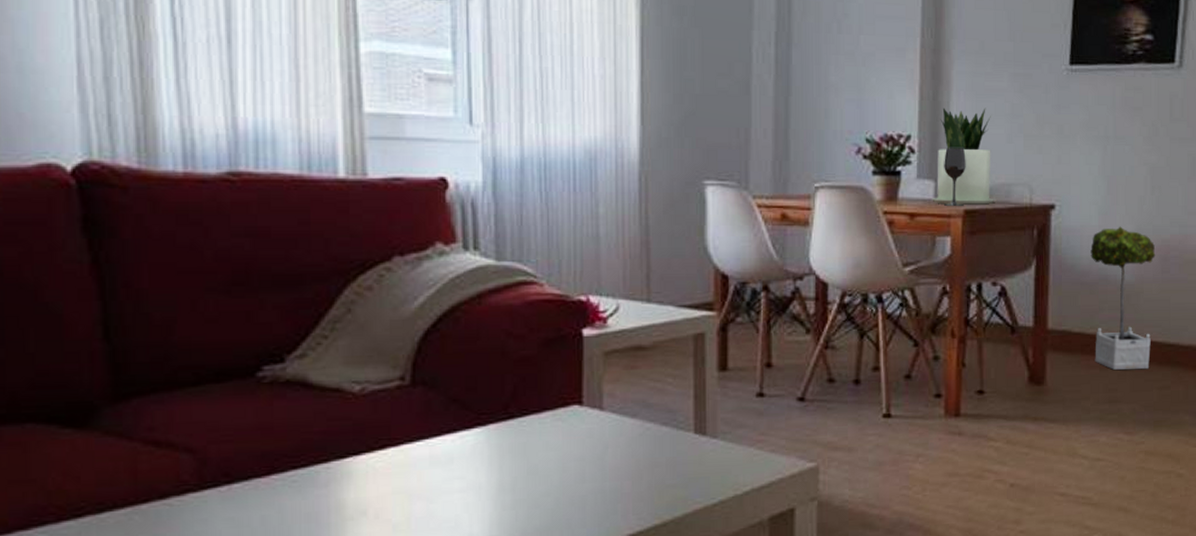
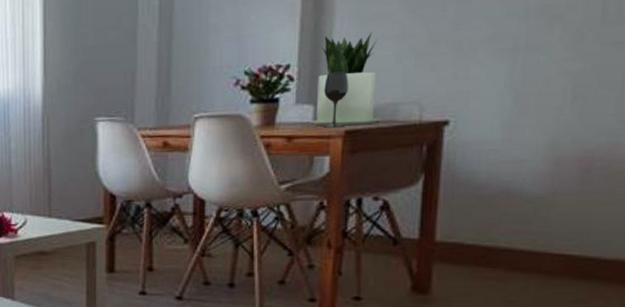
potted tree: present [1090,226,1156,370] -> none [490,139,574,282]

